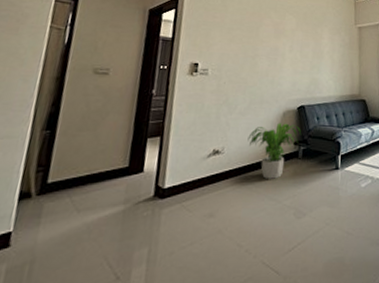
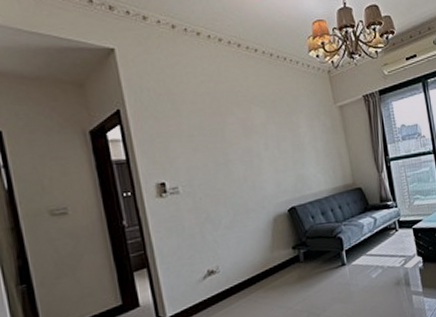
potted plant: present [247,123,302,179] -> none [241,228,299,289]

